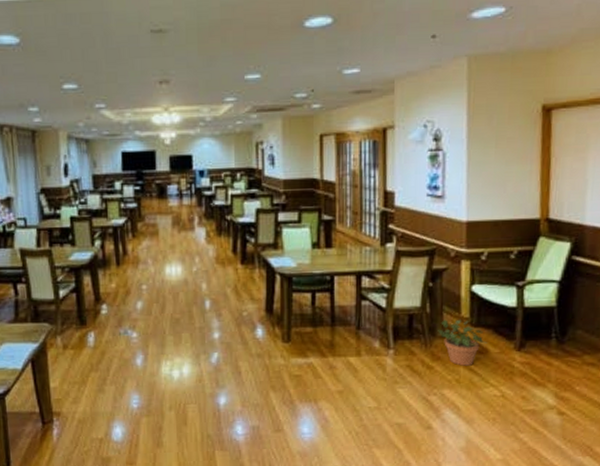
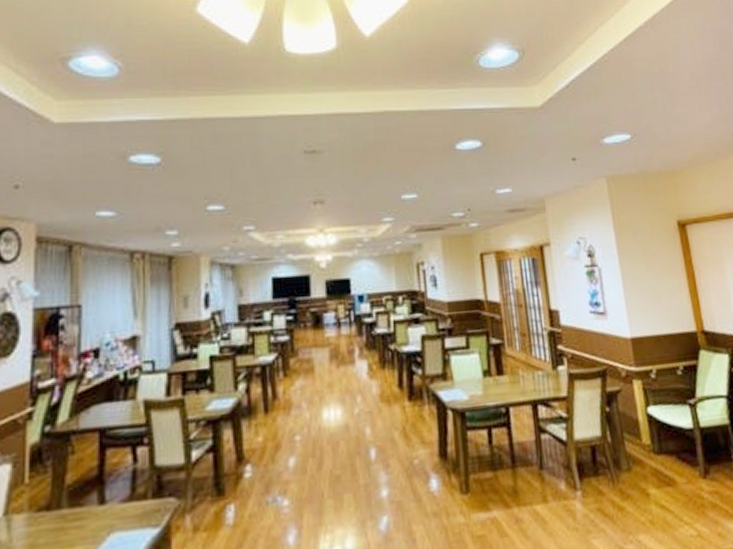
potted plant: present [438,319,488,366] -> none [622,447,674,503]

